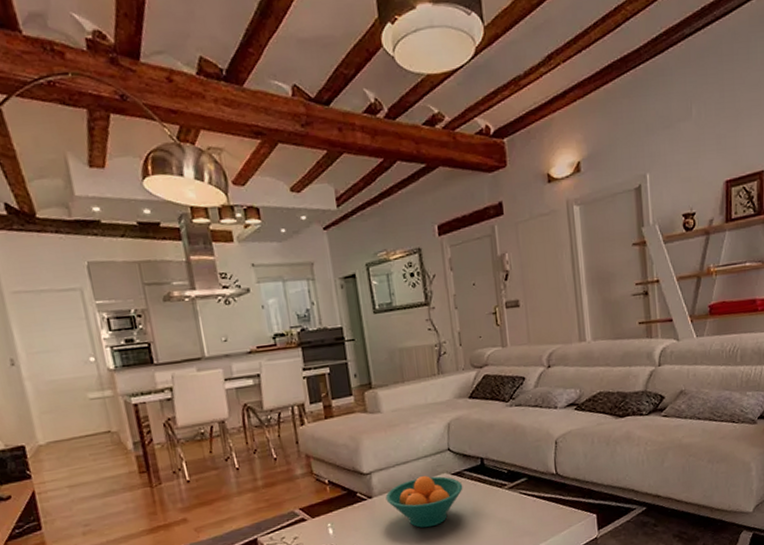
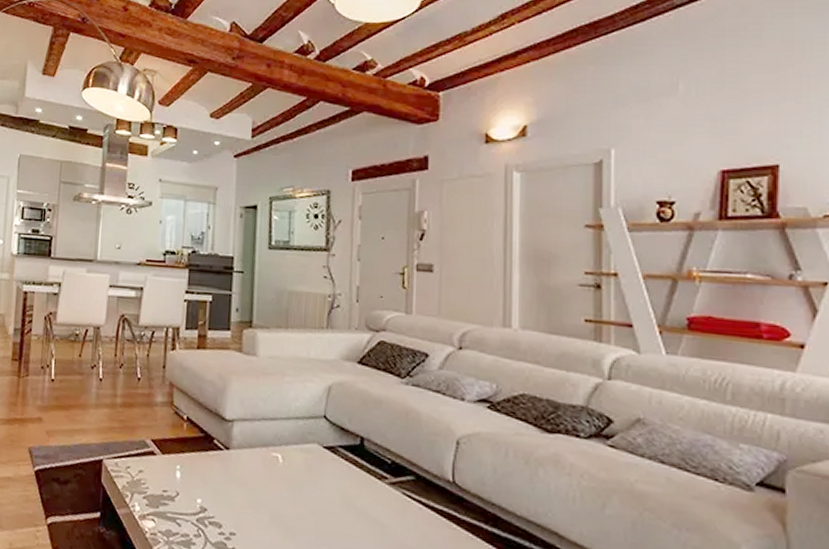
fruit bowl: present [385,476,463,528] -> none [244,440,335,504]

